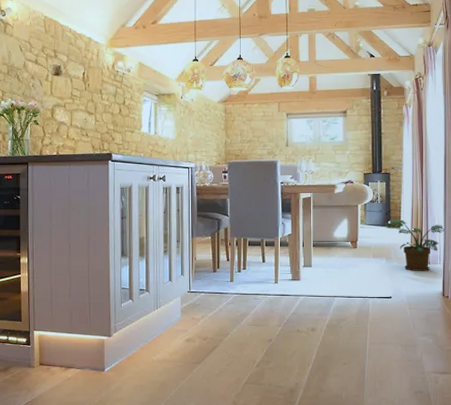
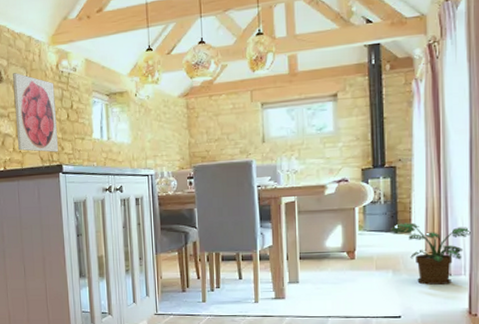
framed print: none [71,68,110,142] -> present [13,73,59,153]

